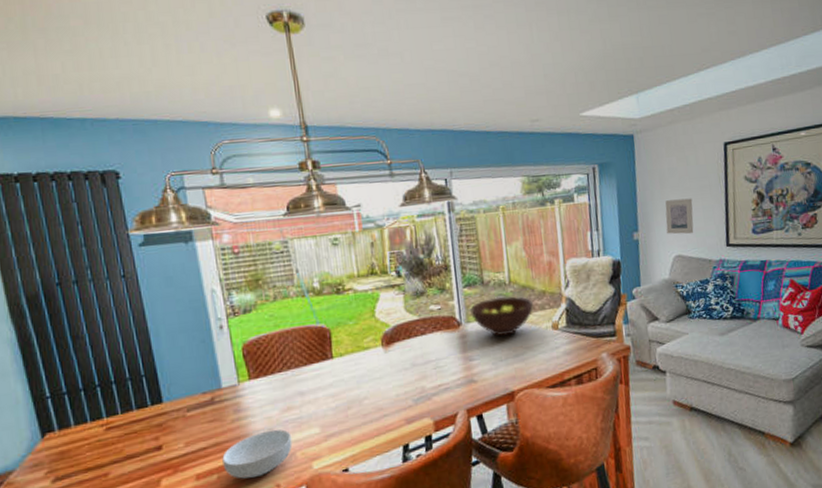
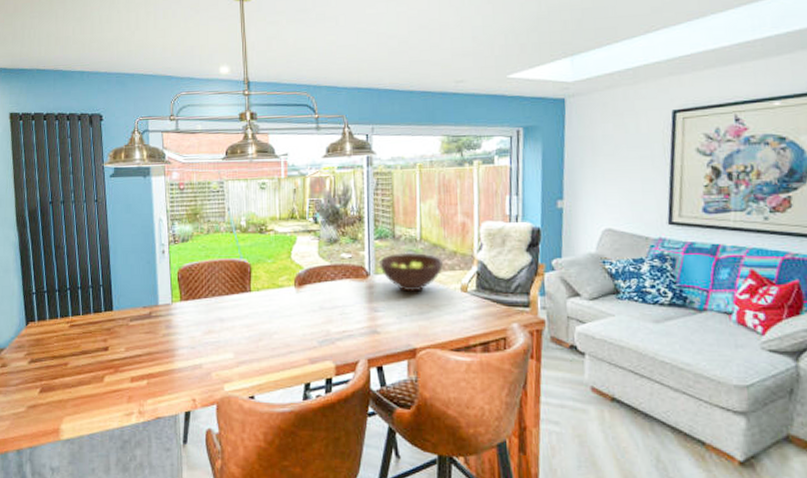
cereal bowl: present [222,429,293,479] -> none [152,348,209,389]
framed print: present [665,198,694,235] -> none [596,168,630,207]

